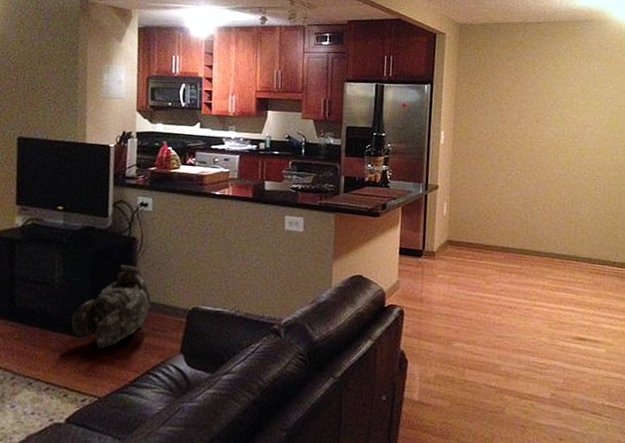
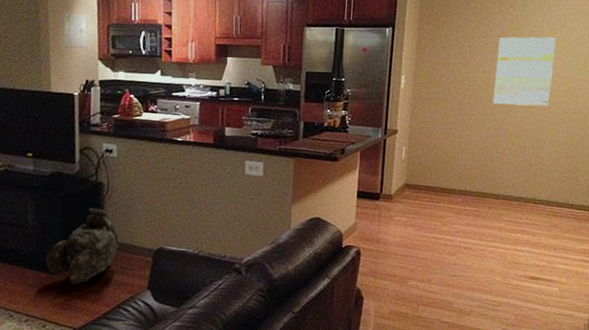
wall art: none [530,95,588,164] -> present [492,37,556,107]

